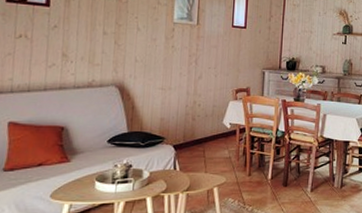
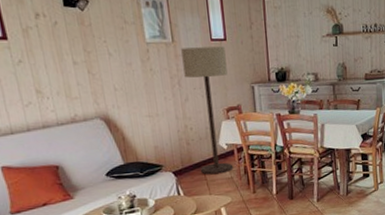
floor lamp: none [201,31,244,152] -> present [181,46,234,175]

